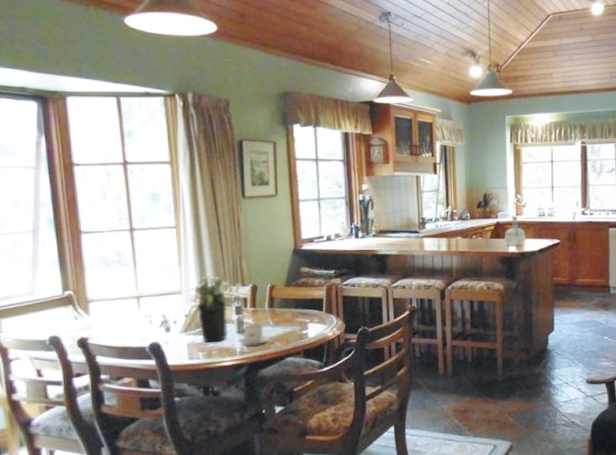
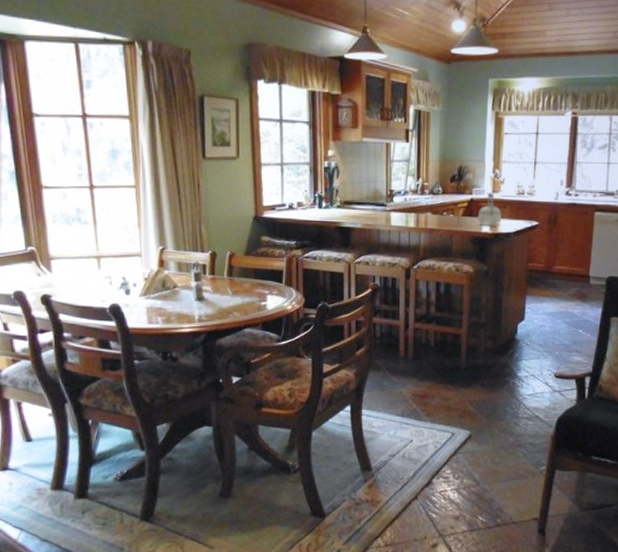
flower arrangement: present [188,271,247,343] -> none [147,235,206,309]
teacup: present [238,323,271,346] -> none [197,291,229,315]

